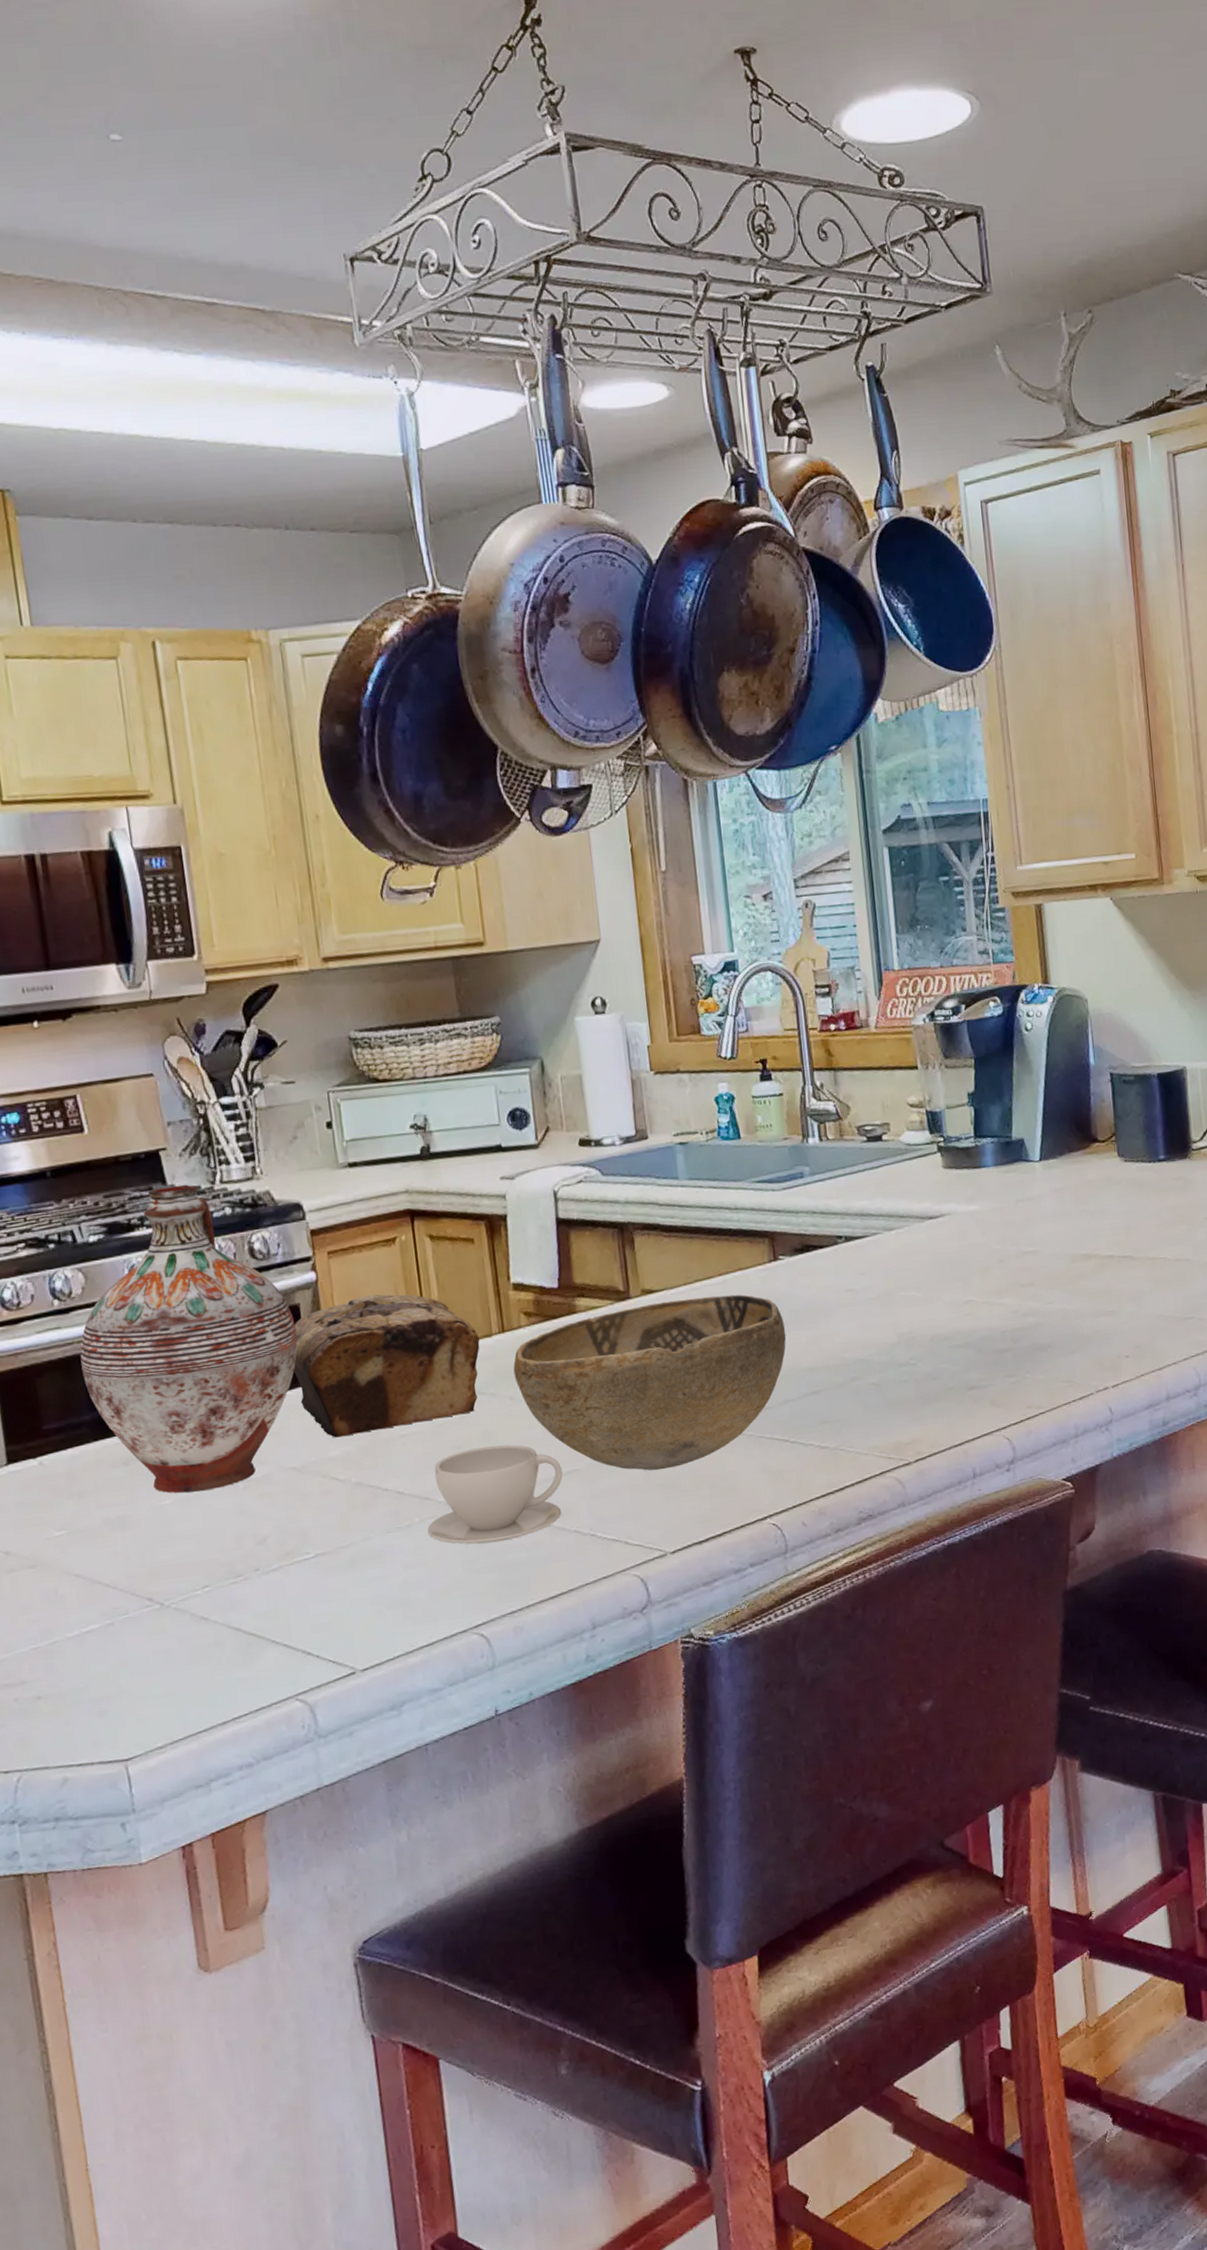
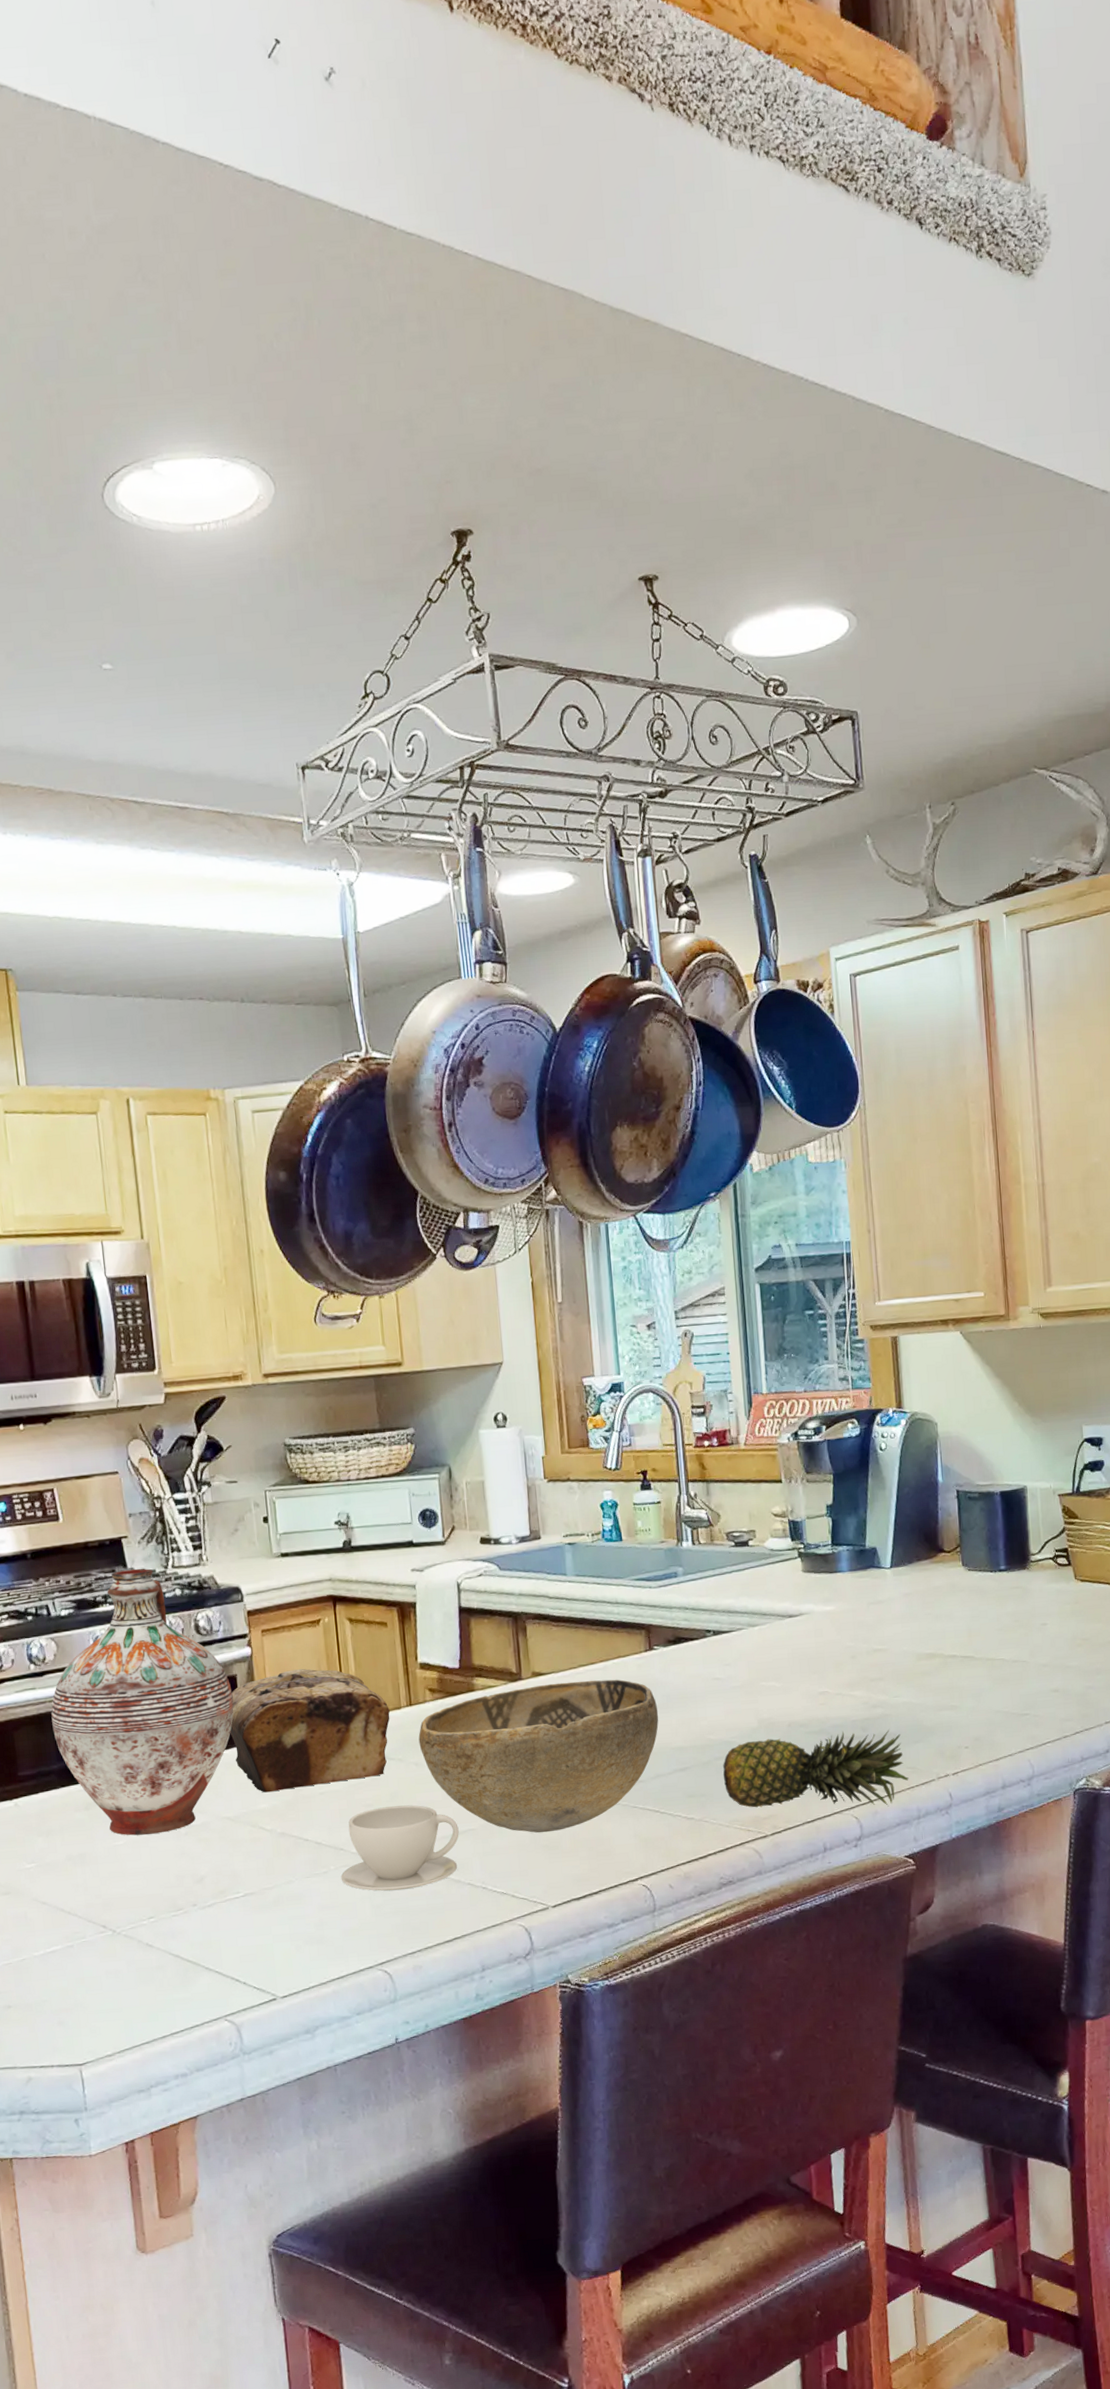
fruit: none [859,1340,1065,1433] -> present [723,1730,909,1808]

